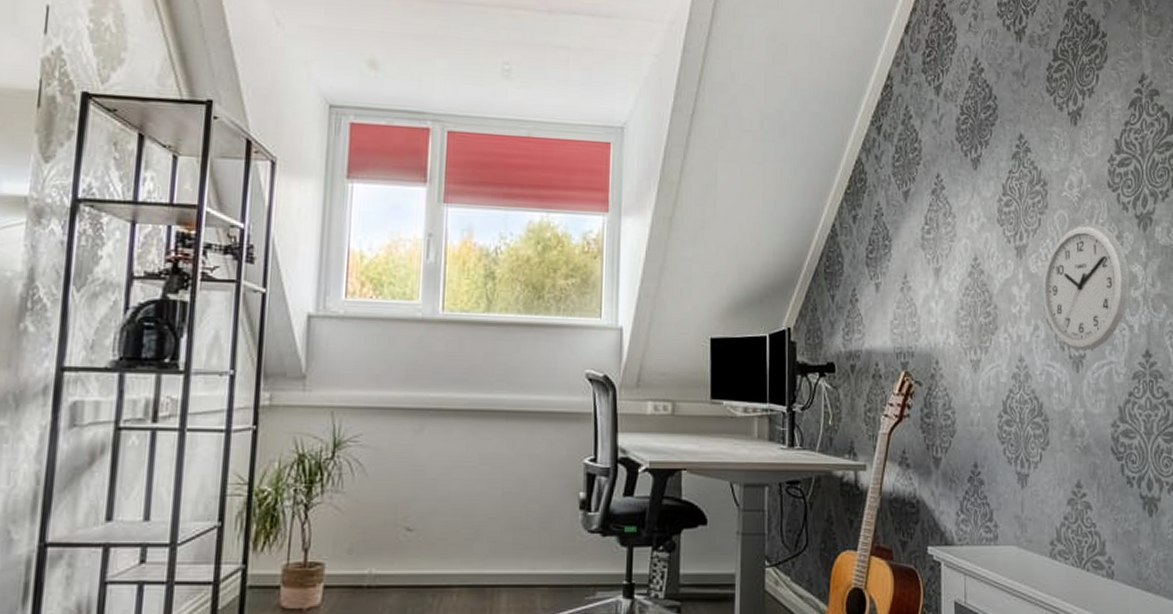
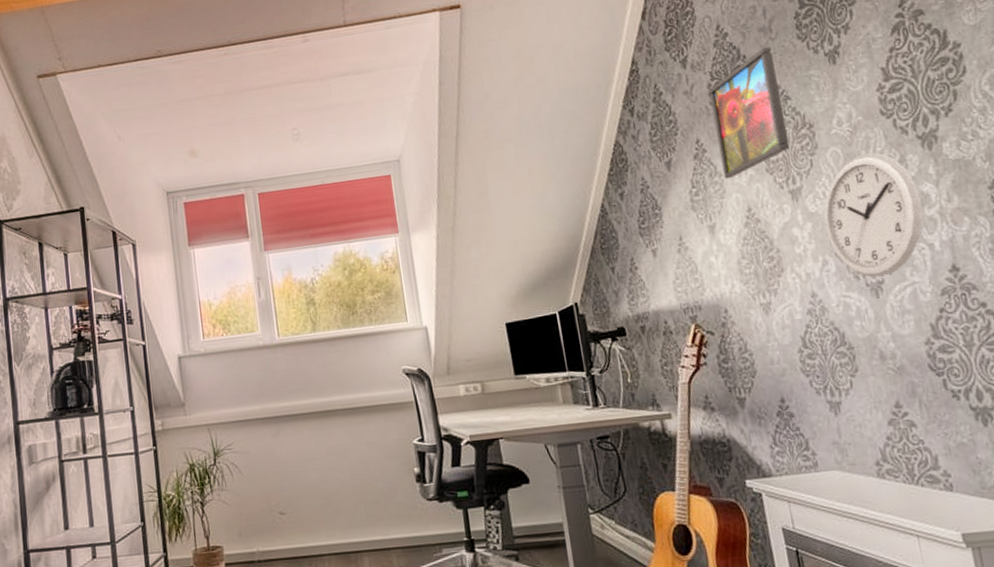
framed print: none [957,92,1023,222] -> present [708,47,791,179]

